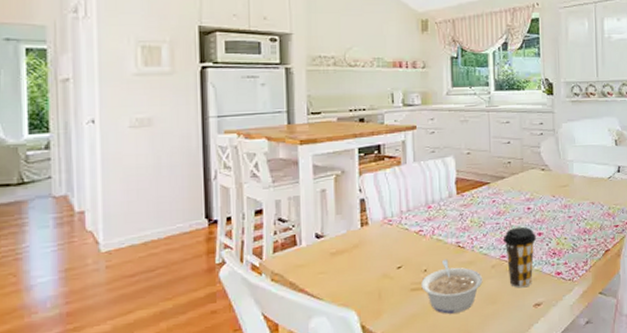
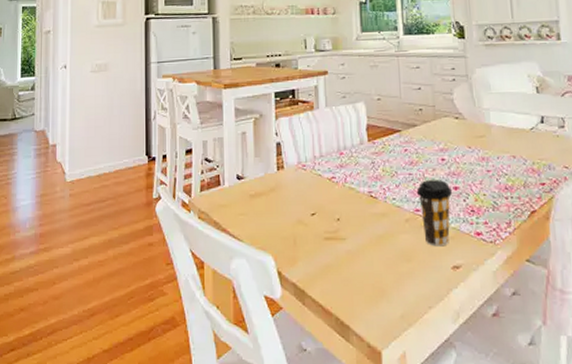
legume: present [421,259,483,314] -> none [334,208,397,268]

